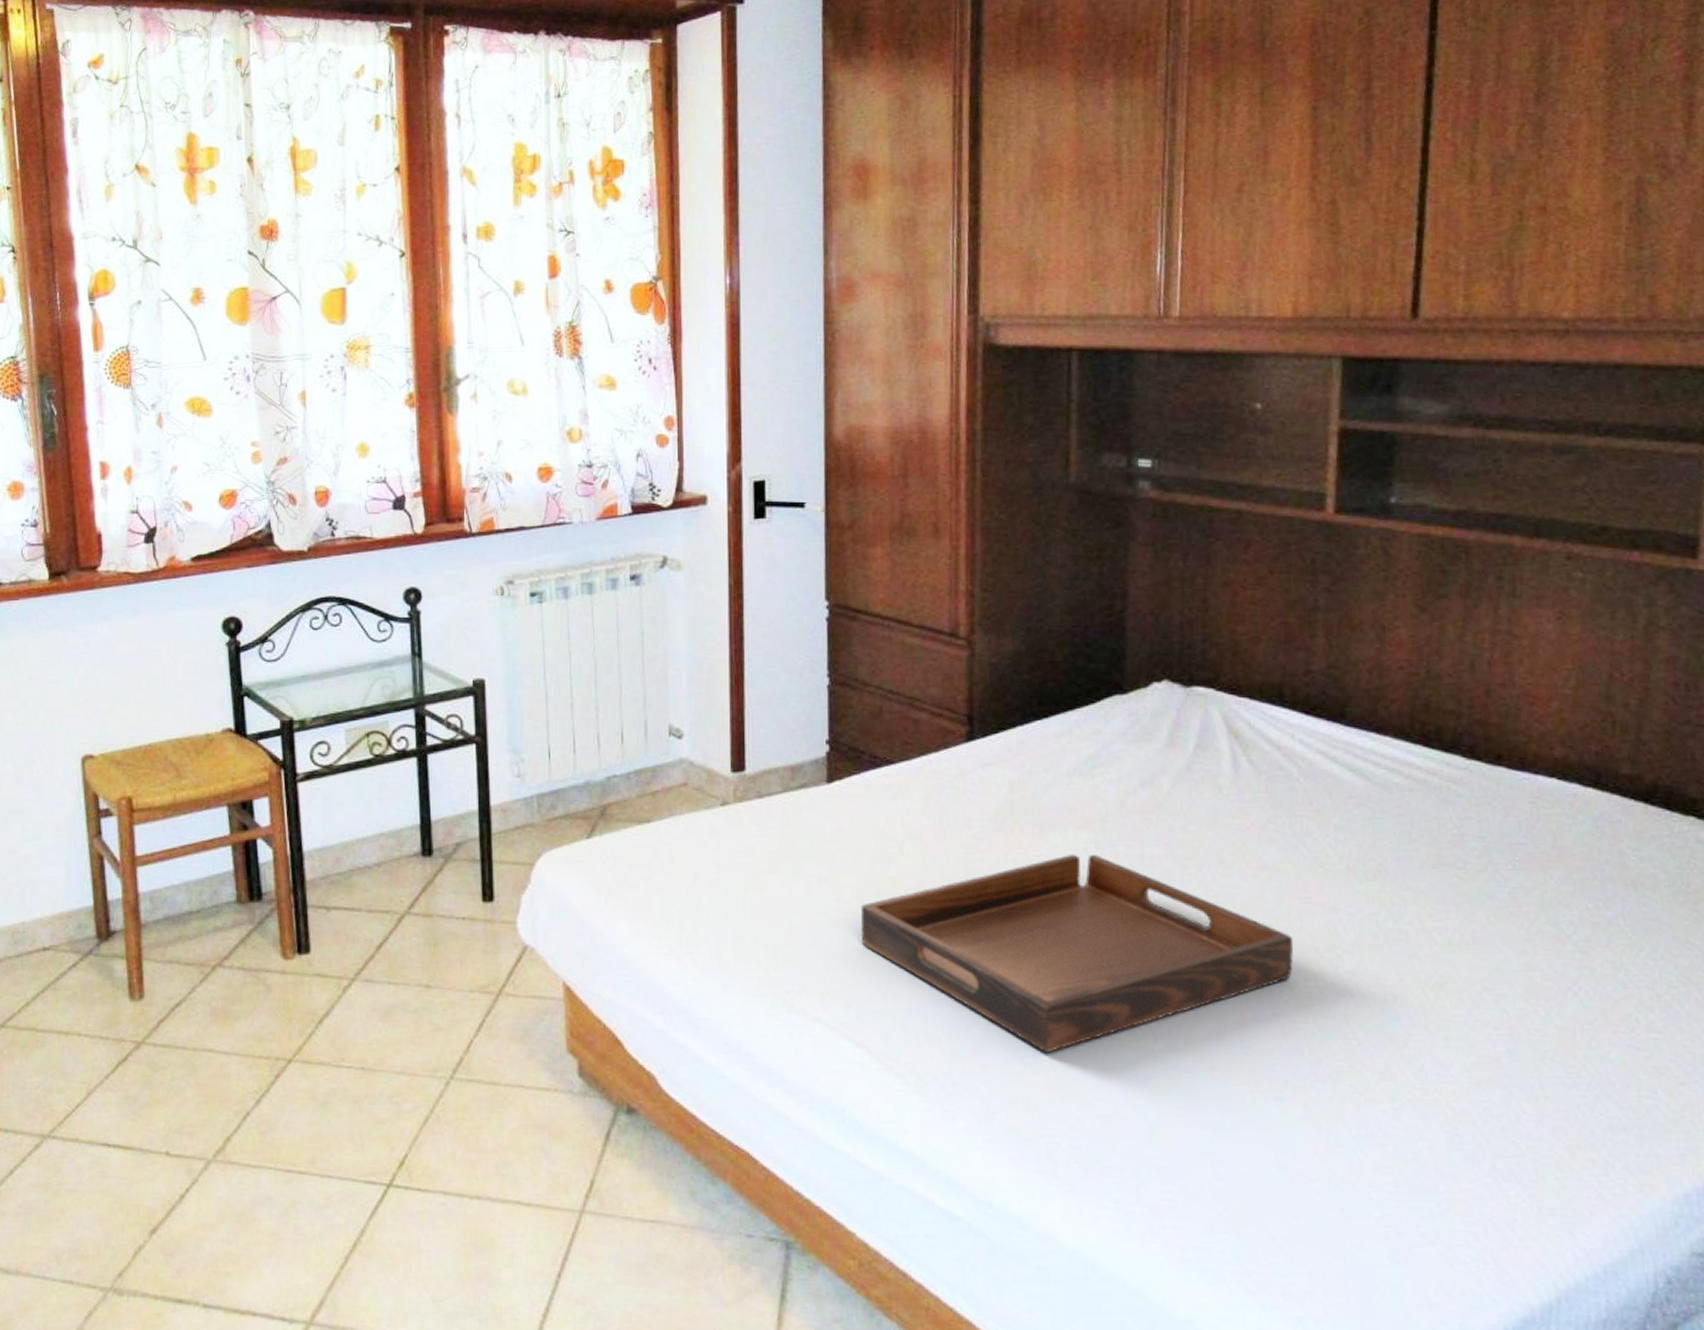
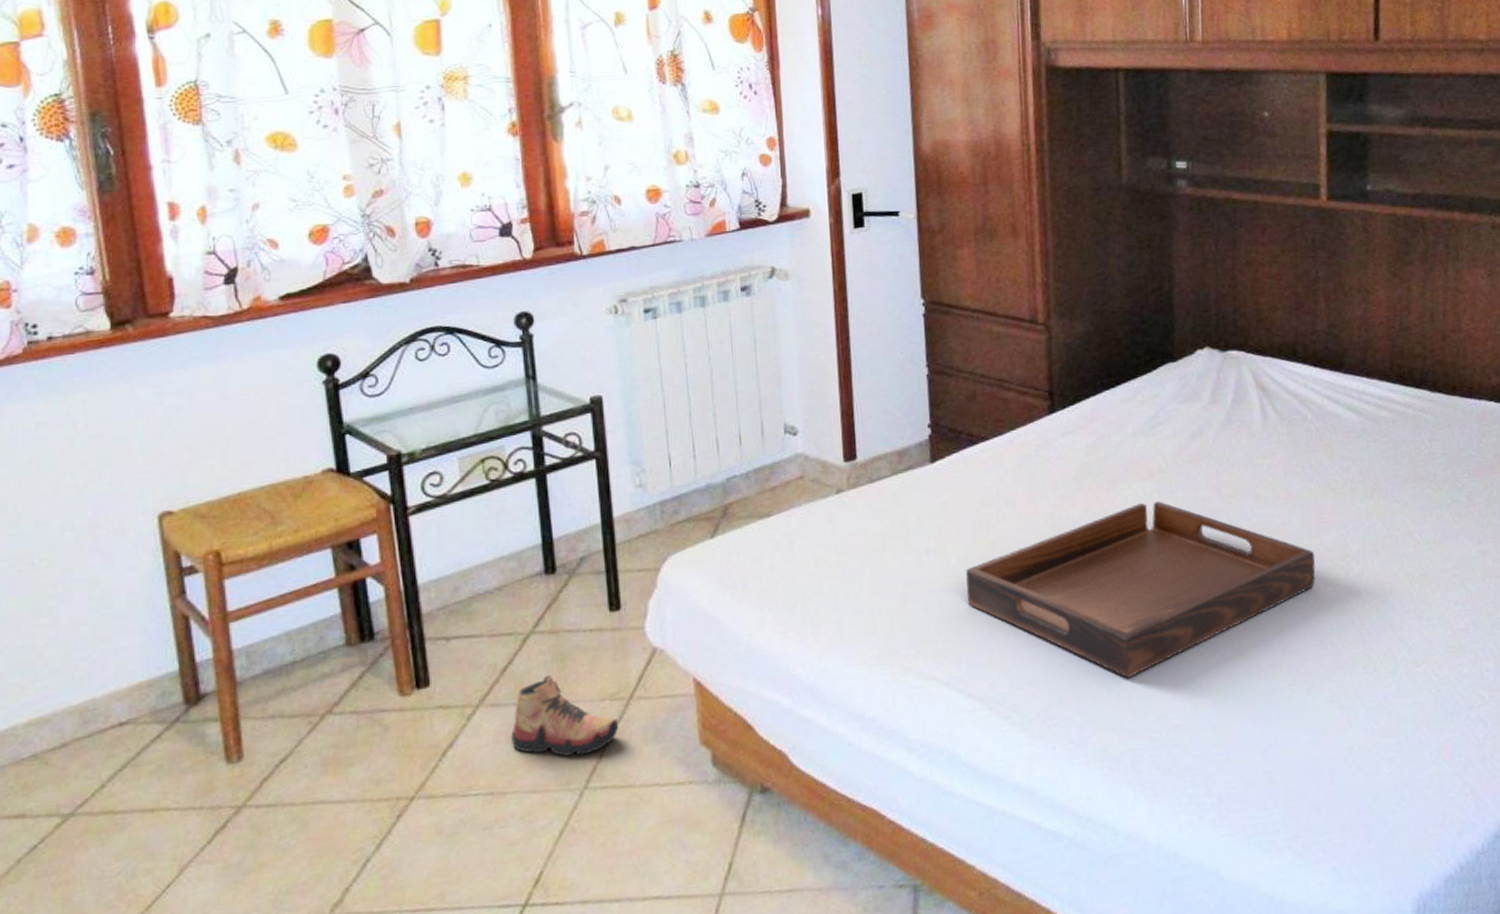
shoe: none [383,958,487,1045] -> present [511,675,619,757]

